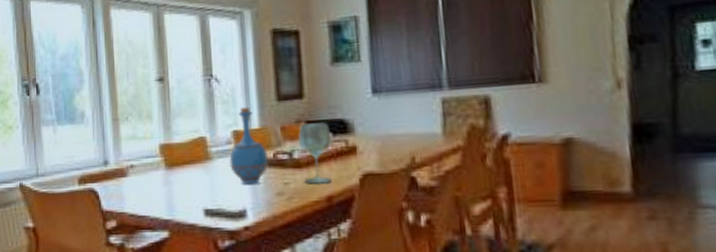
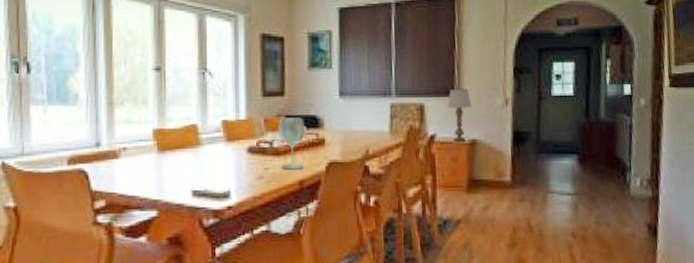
bottle: present [229,106,269,184] -> none [218,99,252,169]
table lamp: none [524,71,563,143] -> present [447,88,472,142]

